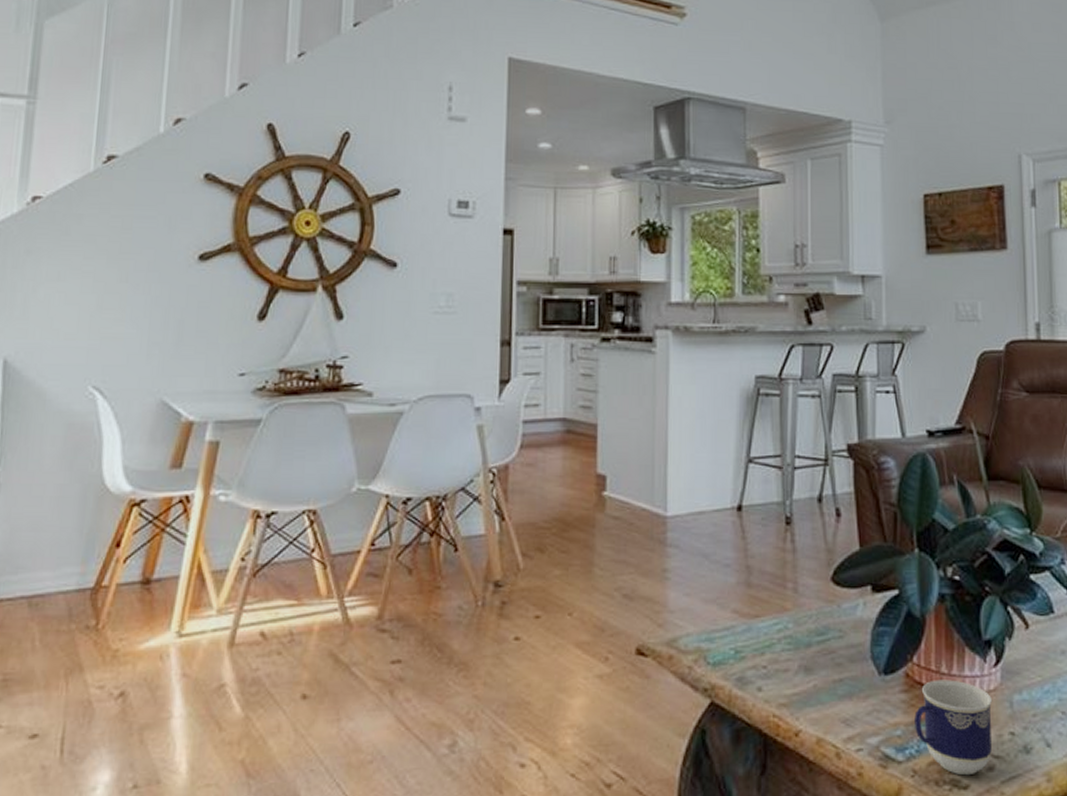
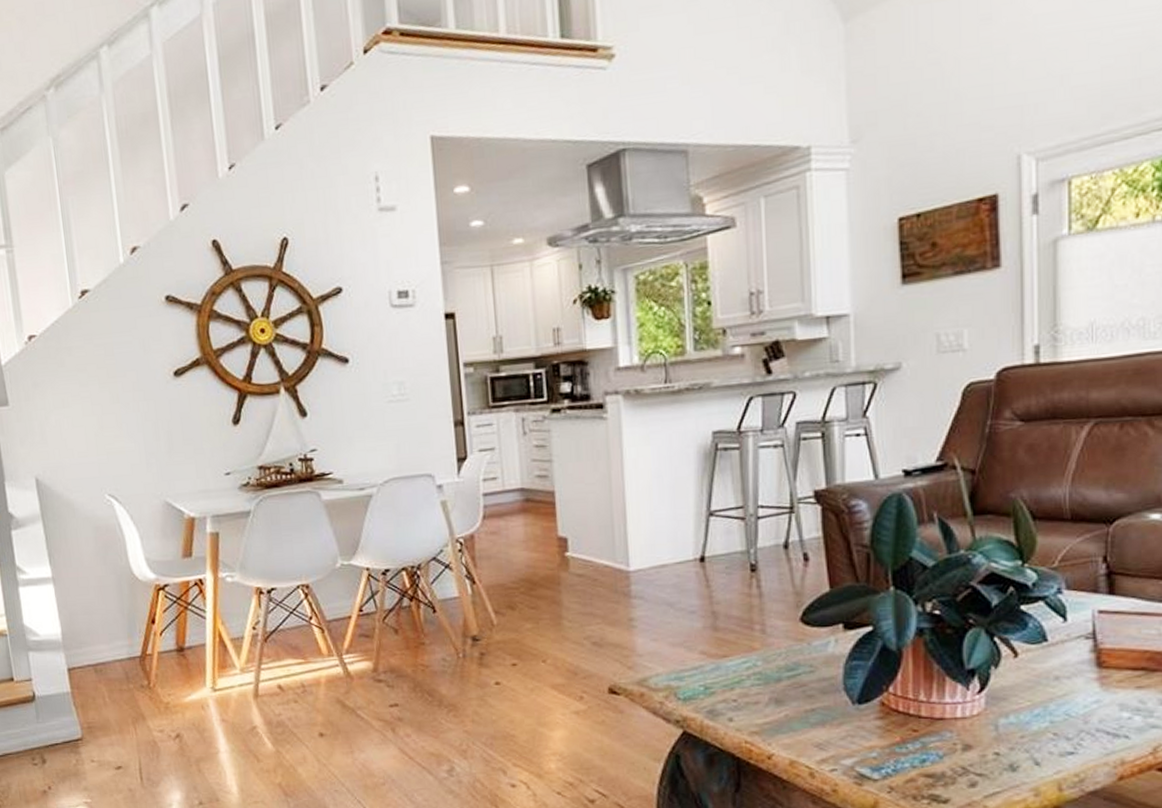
cup: present [914,679,993,776] -> none [891,706,976,791]

